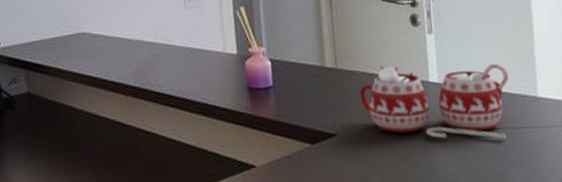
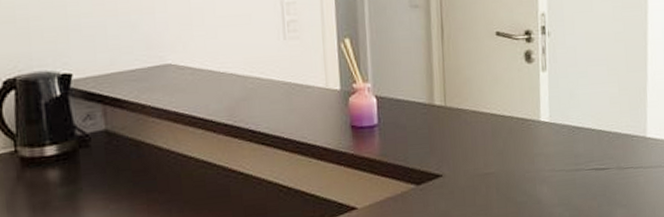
mug: present [359,63,509,140] -> none [468,102,620,180]

